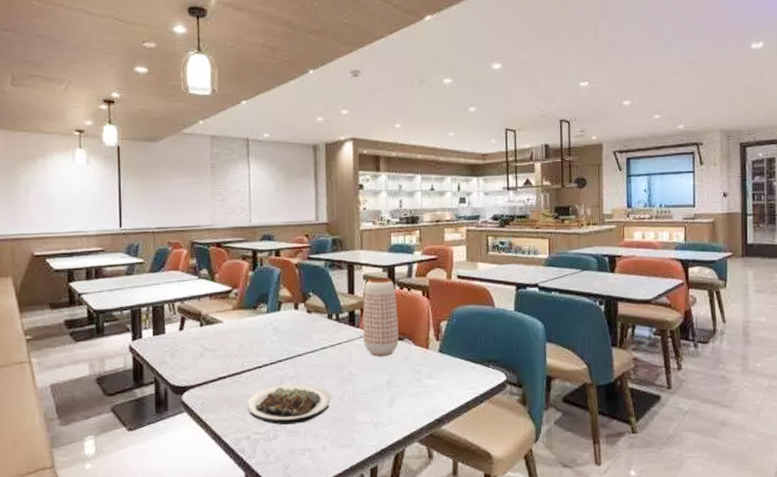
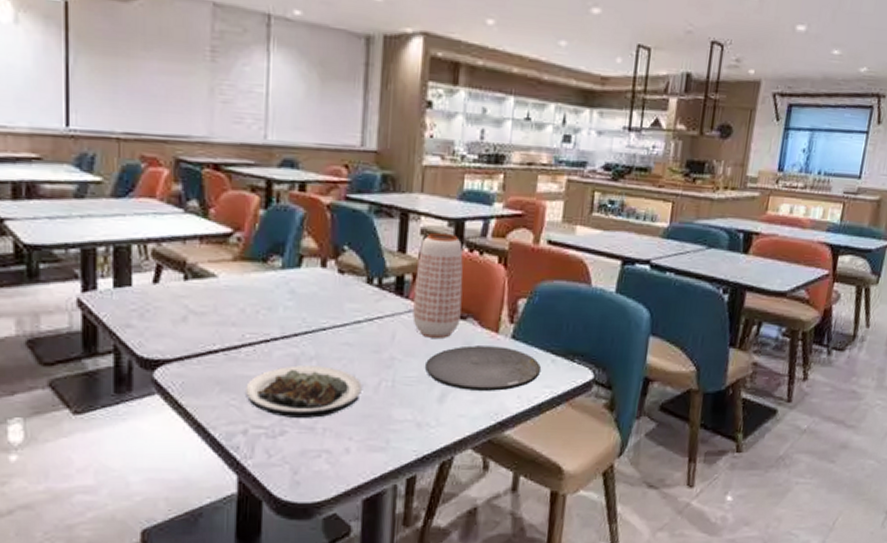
plate: none [376,359,465,395] -> present [425,345,542,391]

